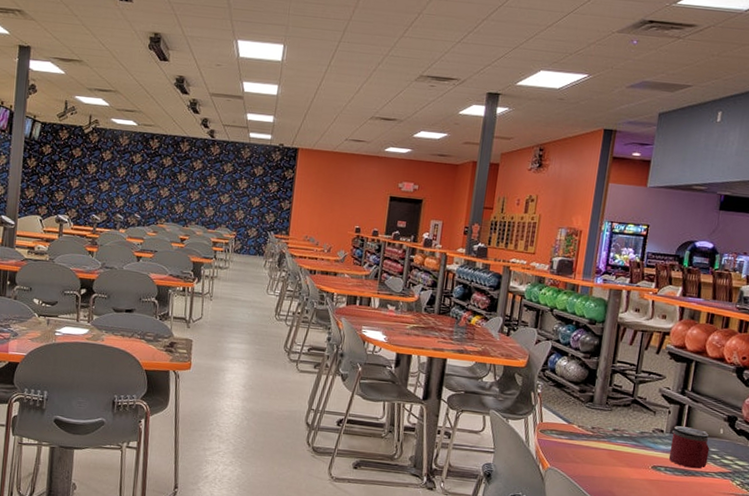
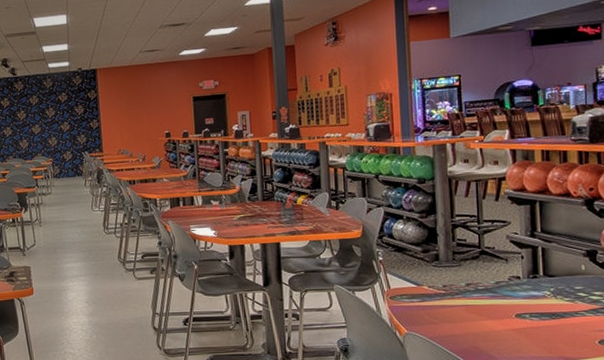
beverage cup: present [668,426,710,469] -> none [530,269,575,311]

